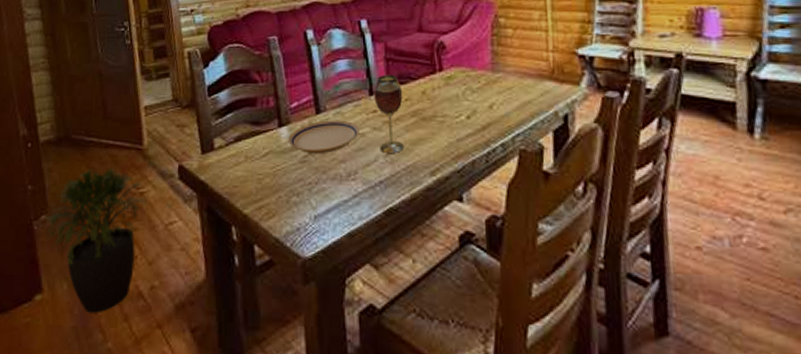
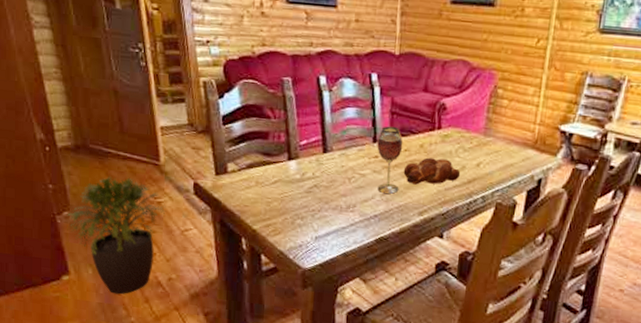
plate: present [288,120,359,154] -> none [296,159,361,187]
bread loaf: none [407,105,472,139] -> present [403,157,461,185]

